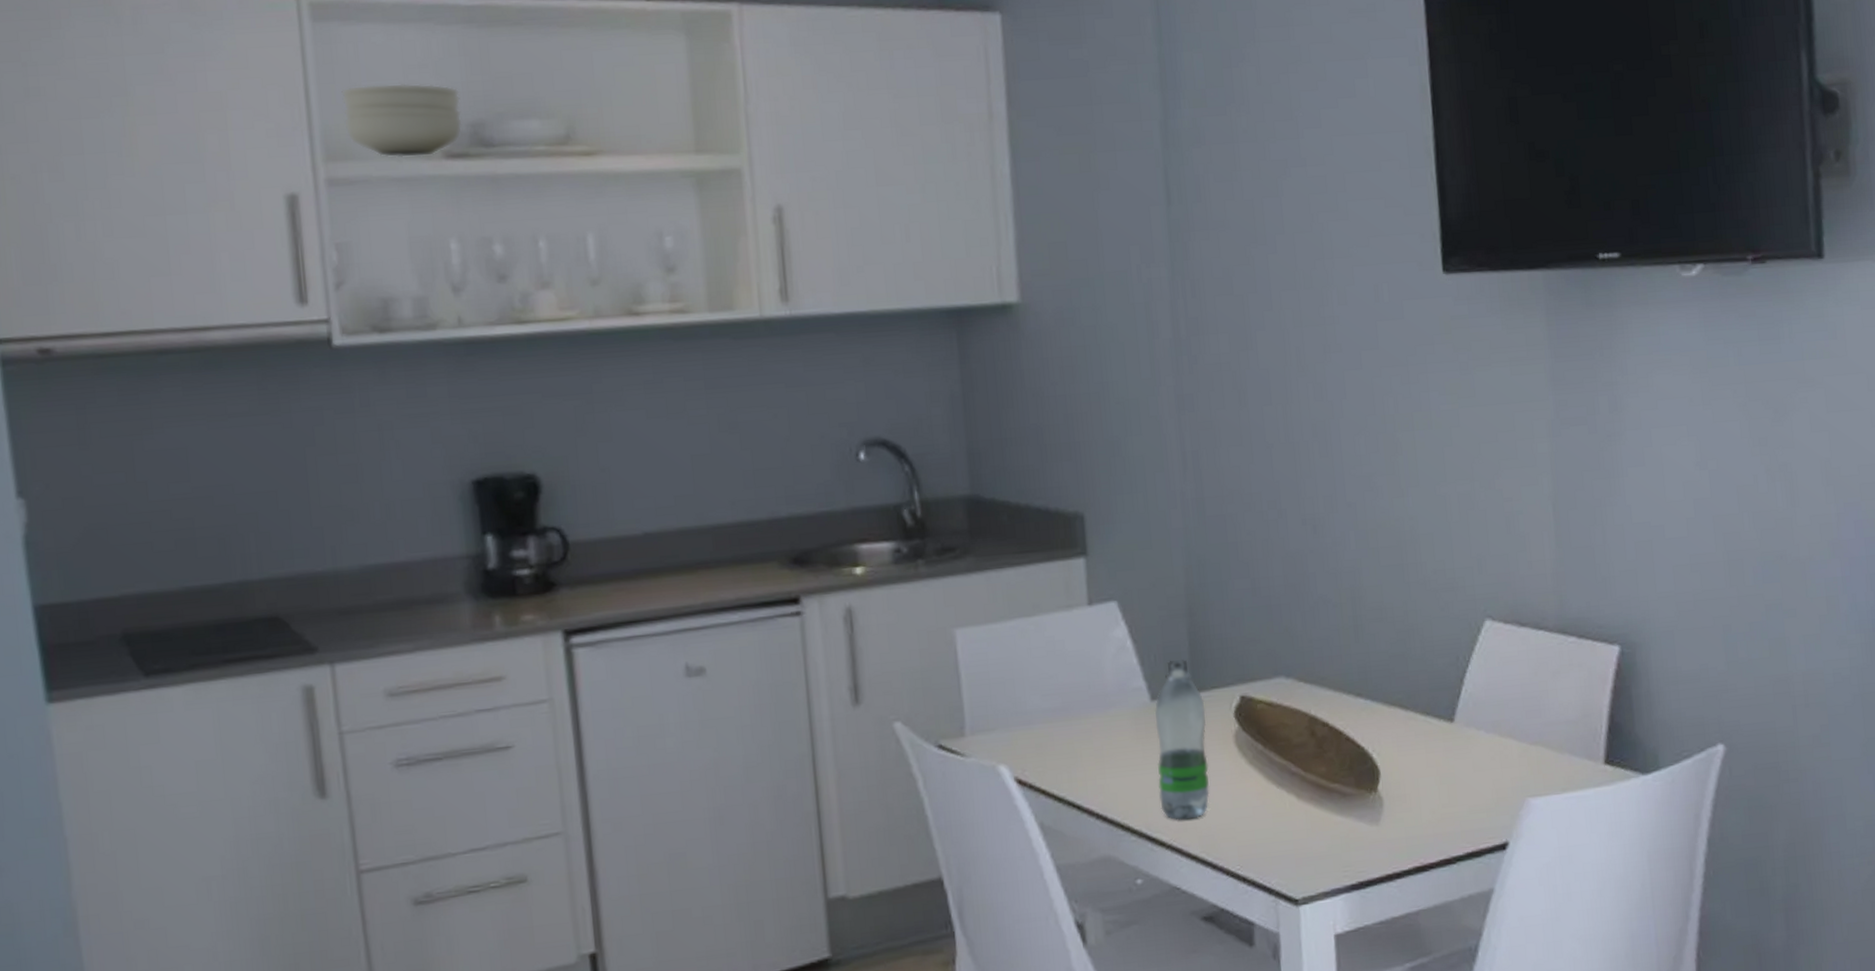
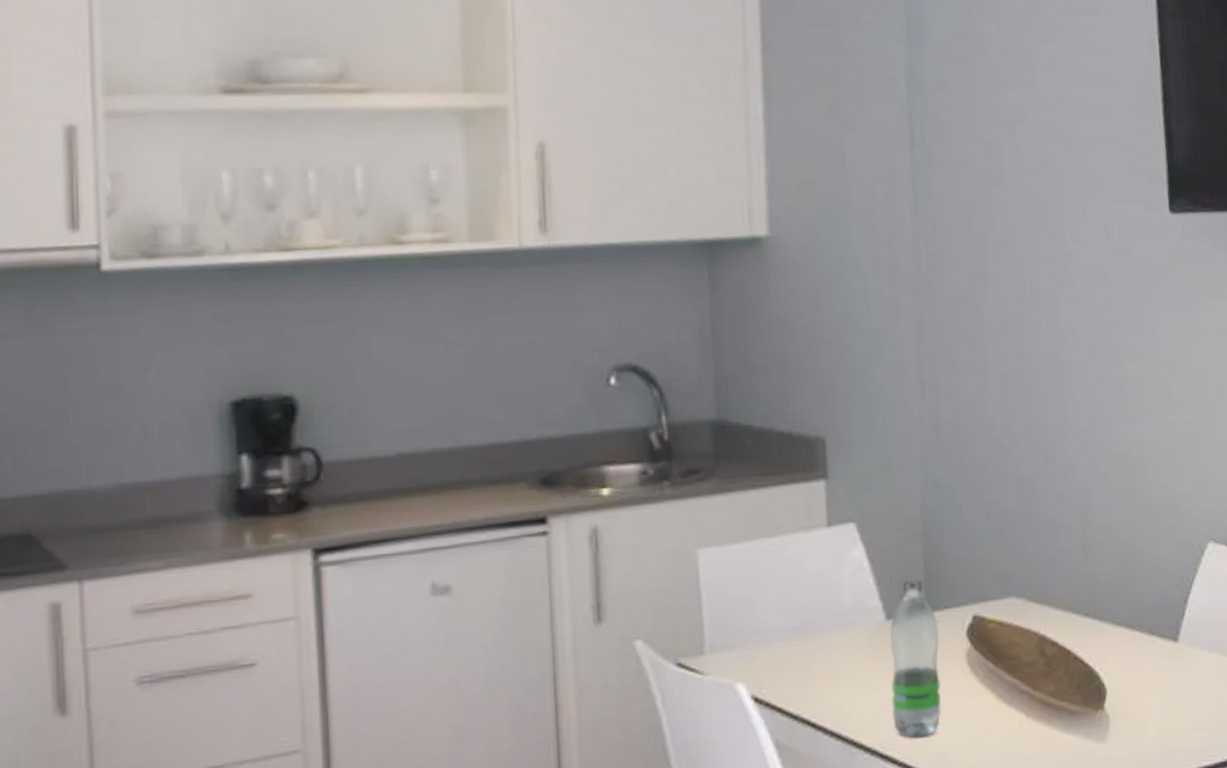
bowl: present [341,83,463,158] -> none [125,23,240,92]

